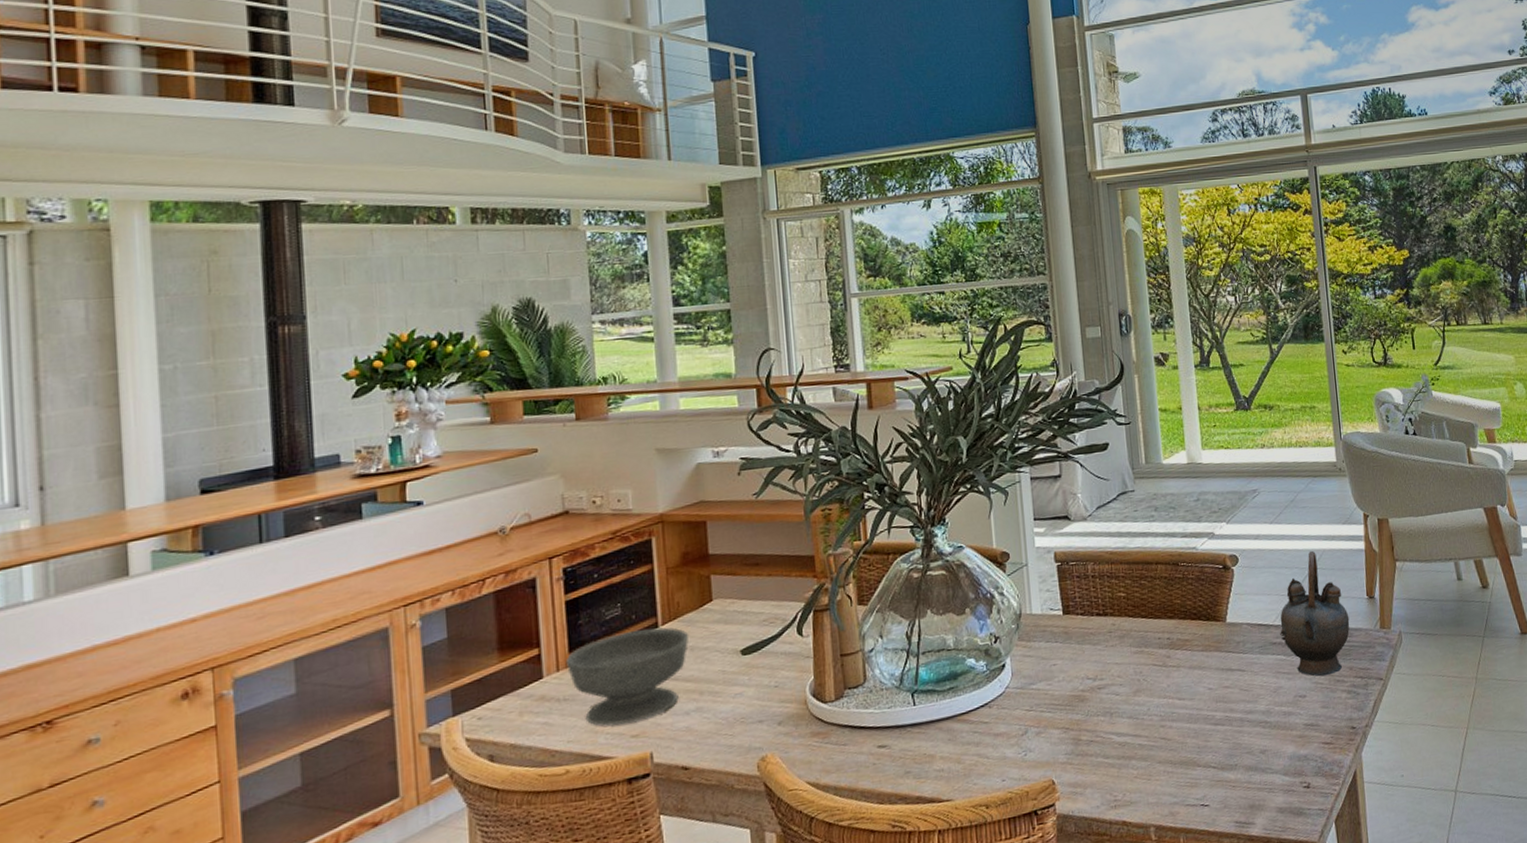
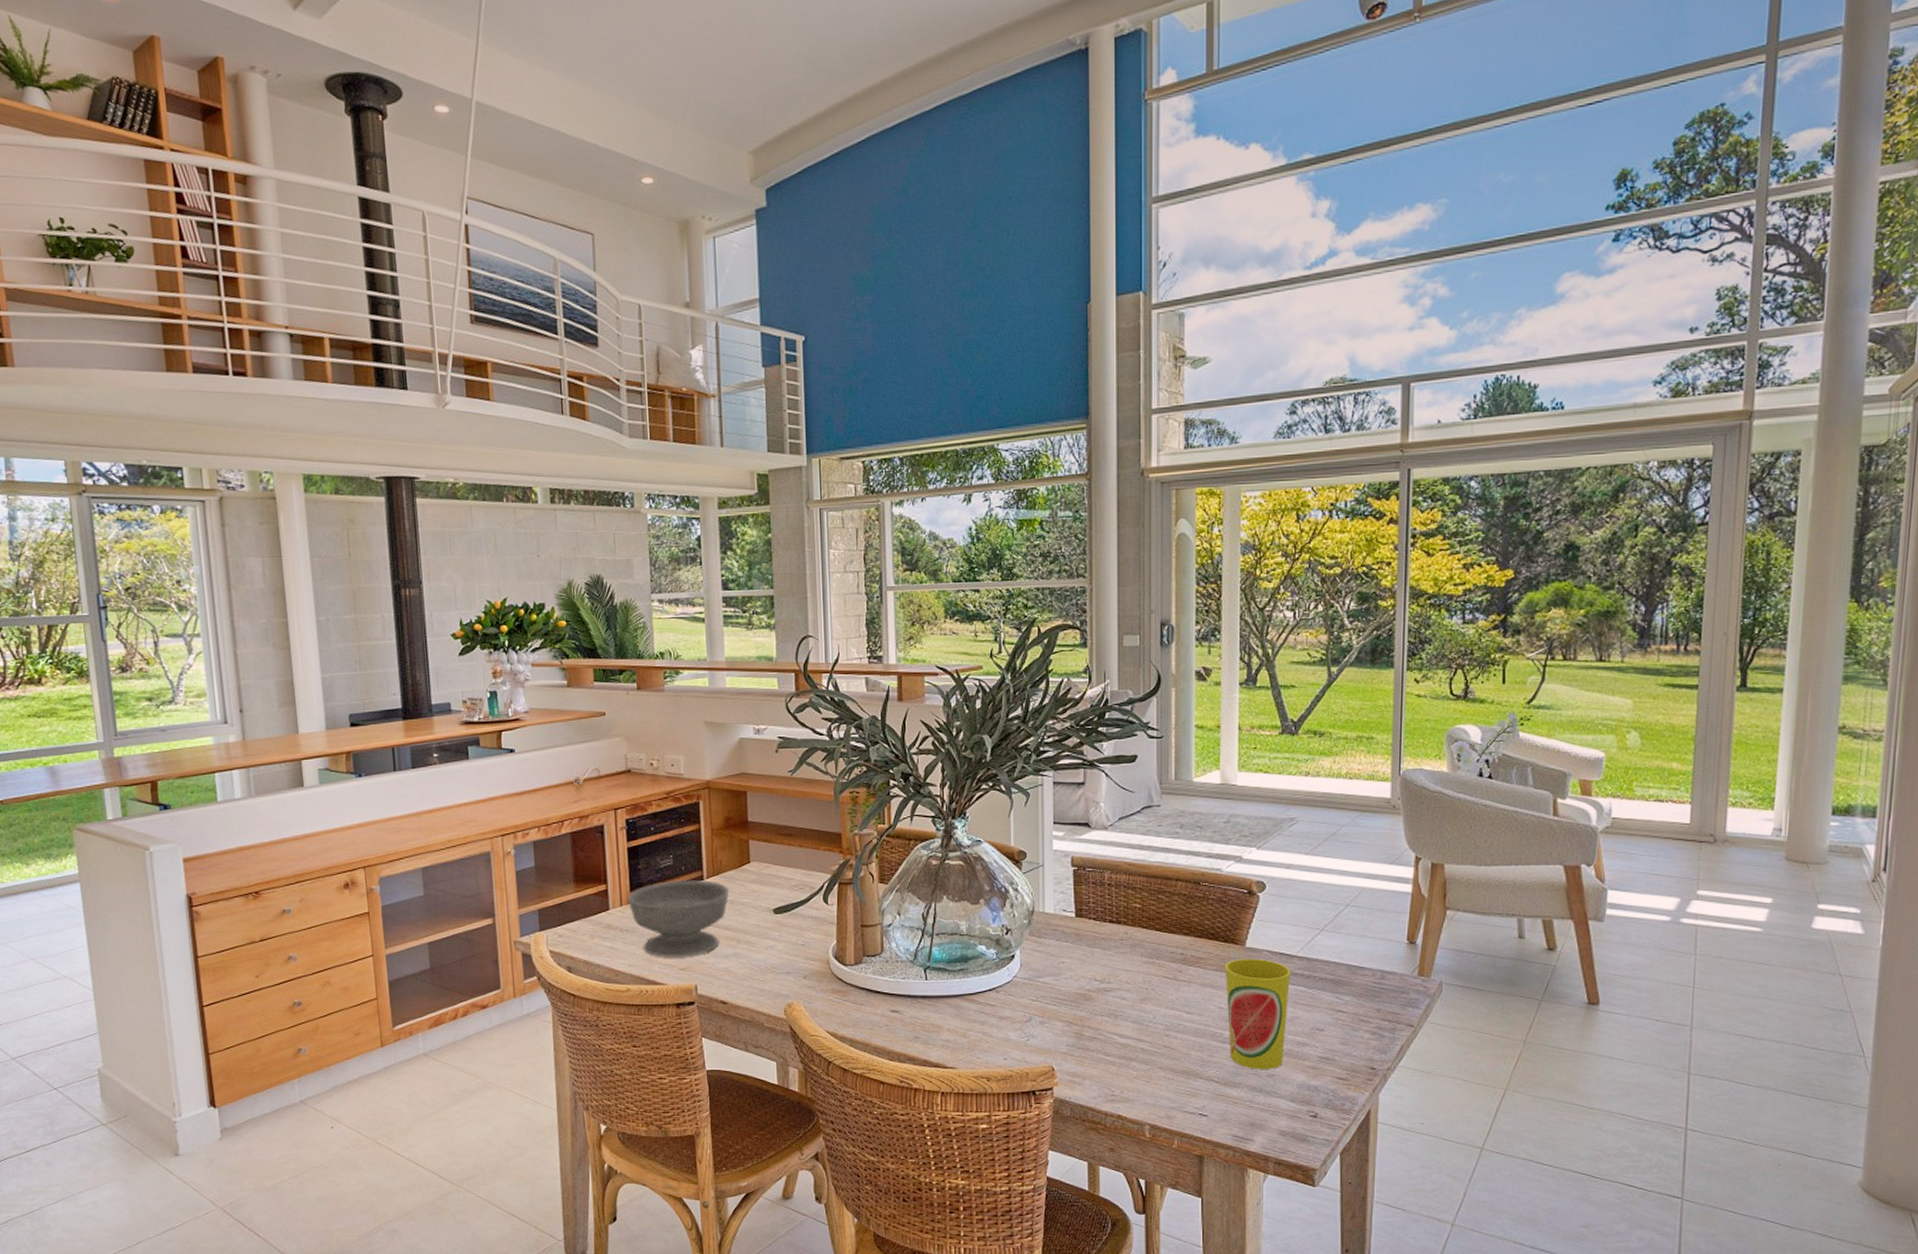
cup: none [1210,632,1273,748] -> present [1225,958,1290,1069]
teapot: present [1280,550,1350,677] -> none [1303,887,1384,1014]

